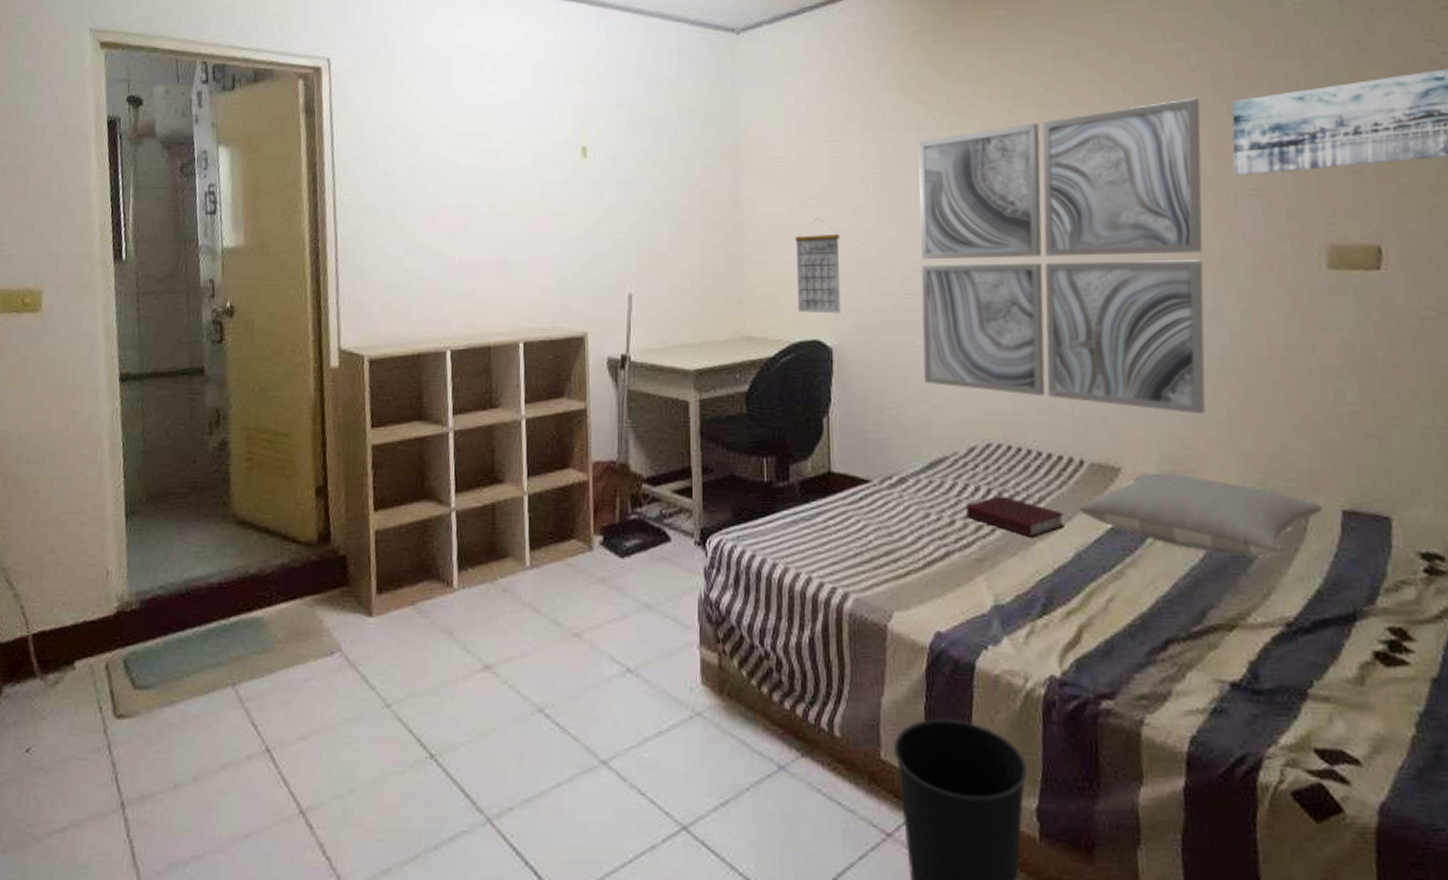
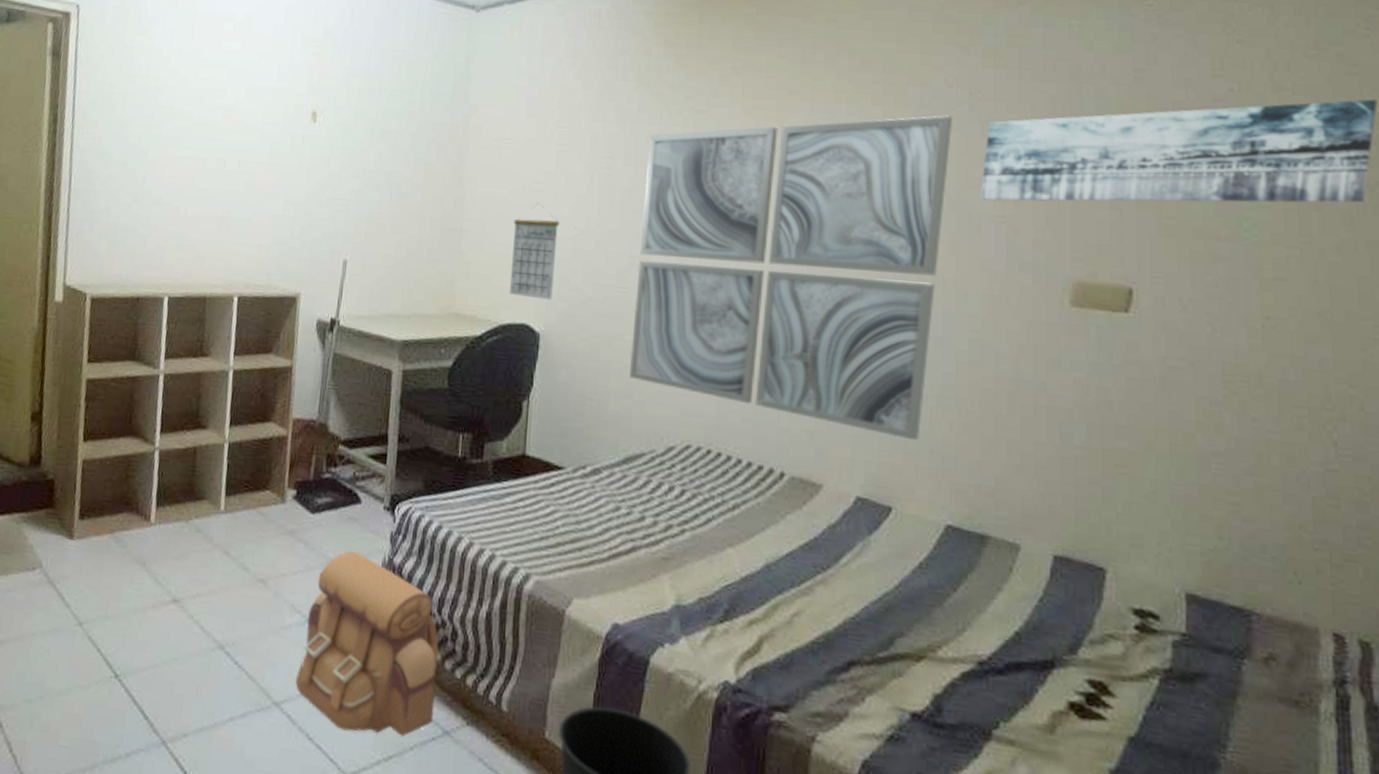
backpack: none [621,592,767,780] -> present [295,551,439,737]
book: present [966,495,1065,538] -> none [657,497,758,544]
pillow: present [1079,473,1323,557] -> none [774,492,1033,593]

